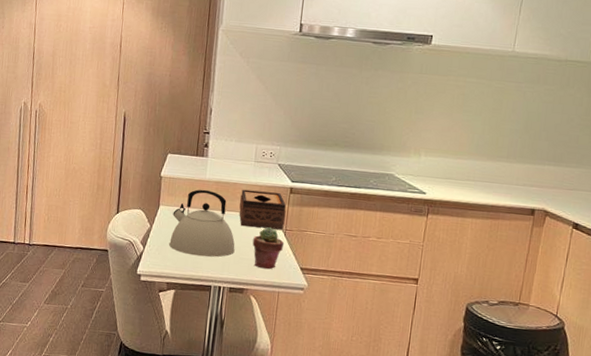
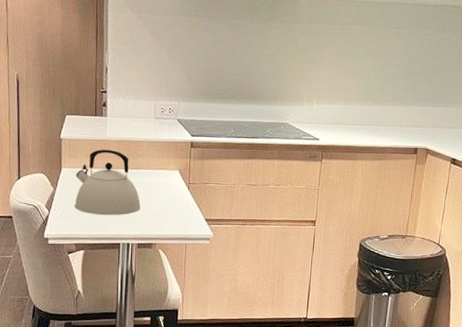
tissue box: present [239,189,286,230] -> none [142,146,188,184]
potted succulent: present [252,227,285,270] -> none [157,182,189,223]

